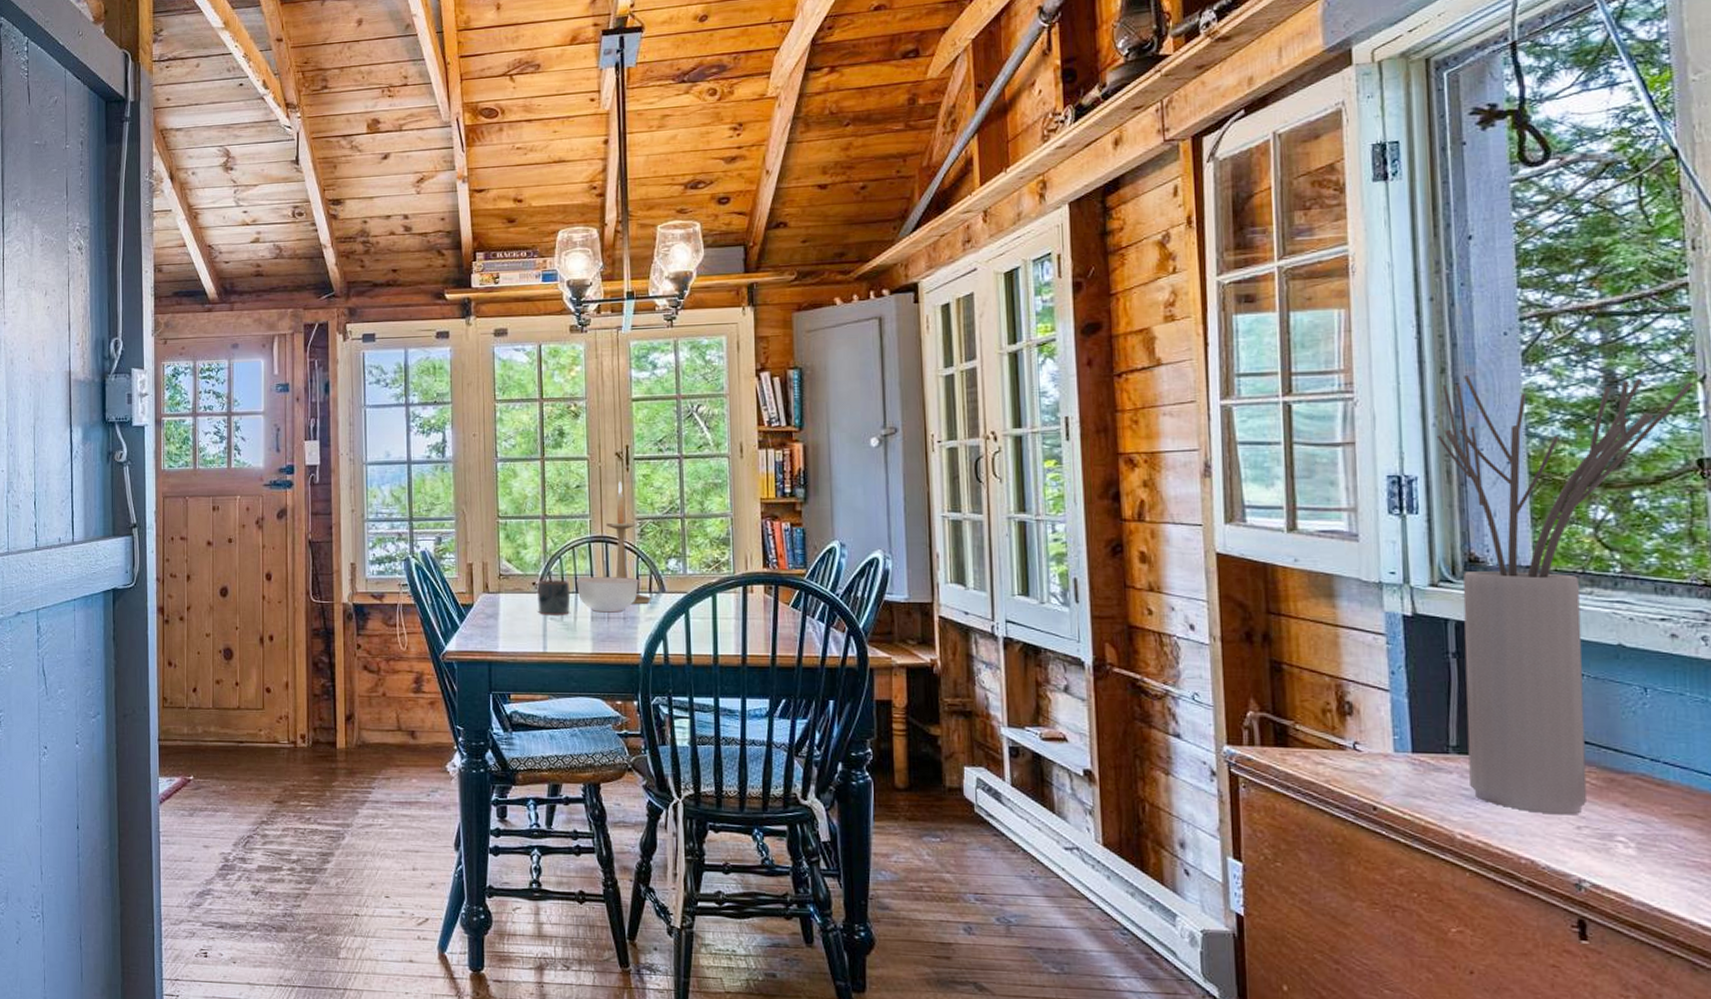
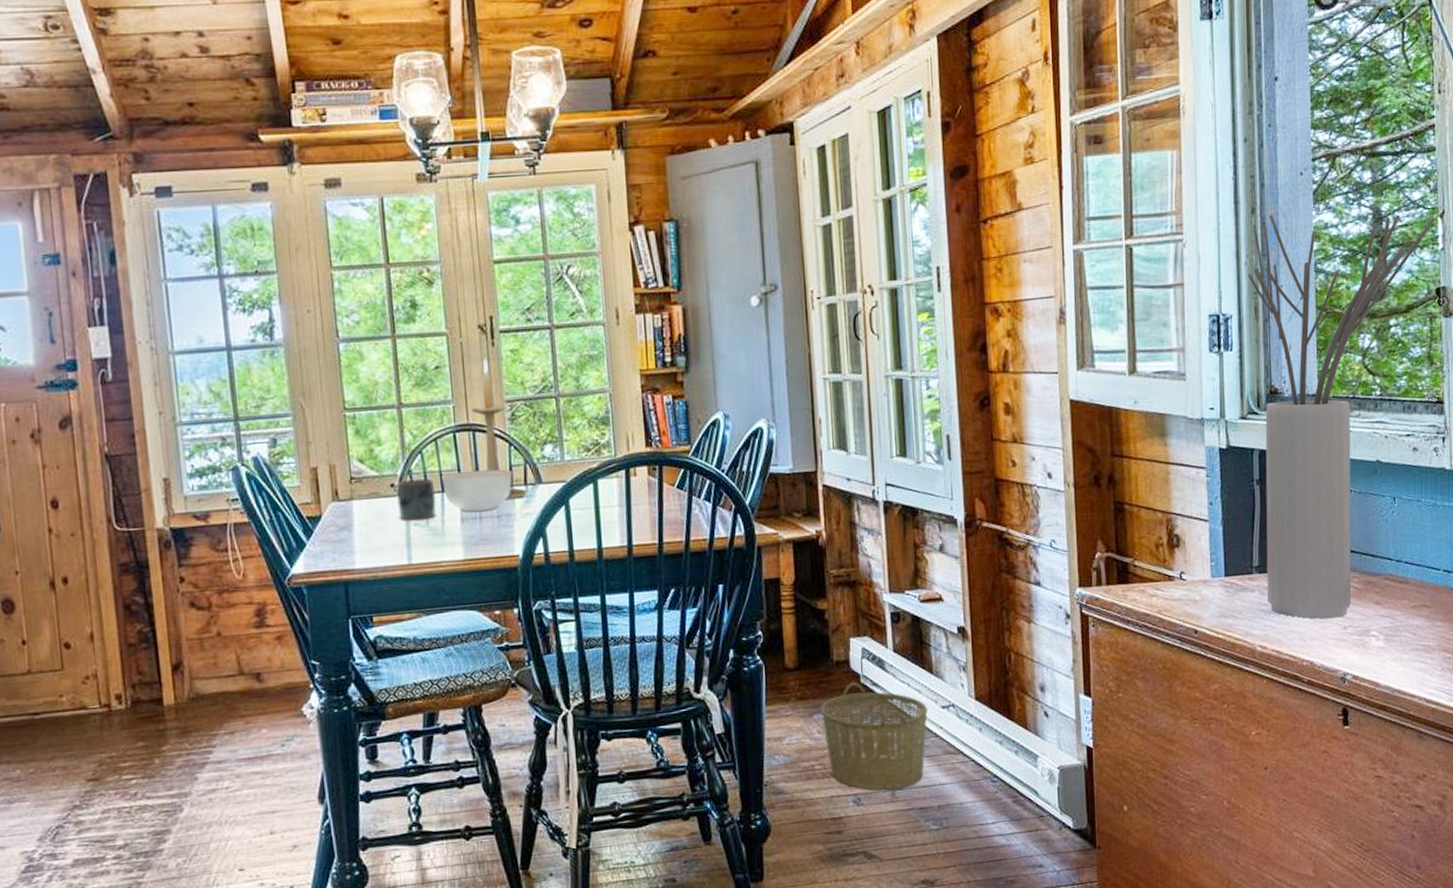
basket: none [930,809,1048,925] -> present [820,681,928,791]

